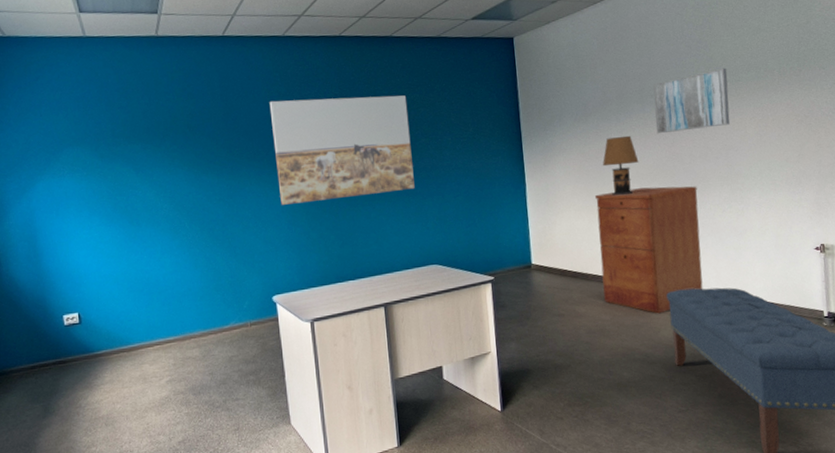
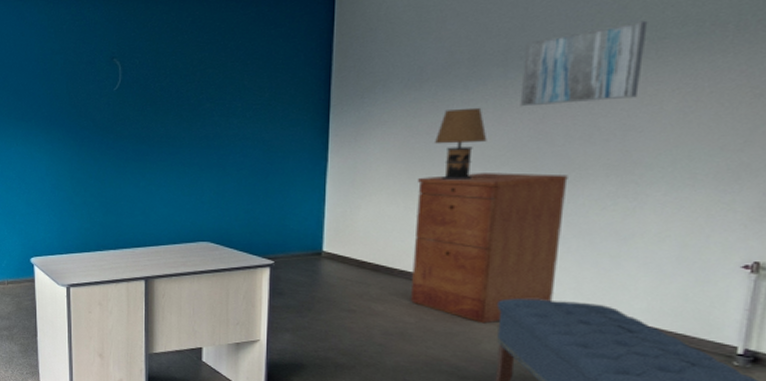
wall art: present [269,95,415,205] -> none [41,54,194,168]

